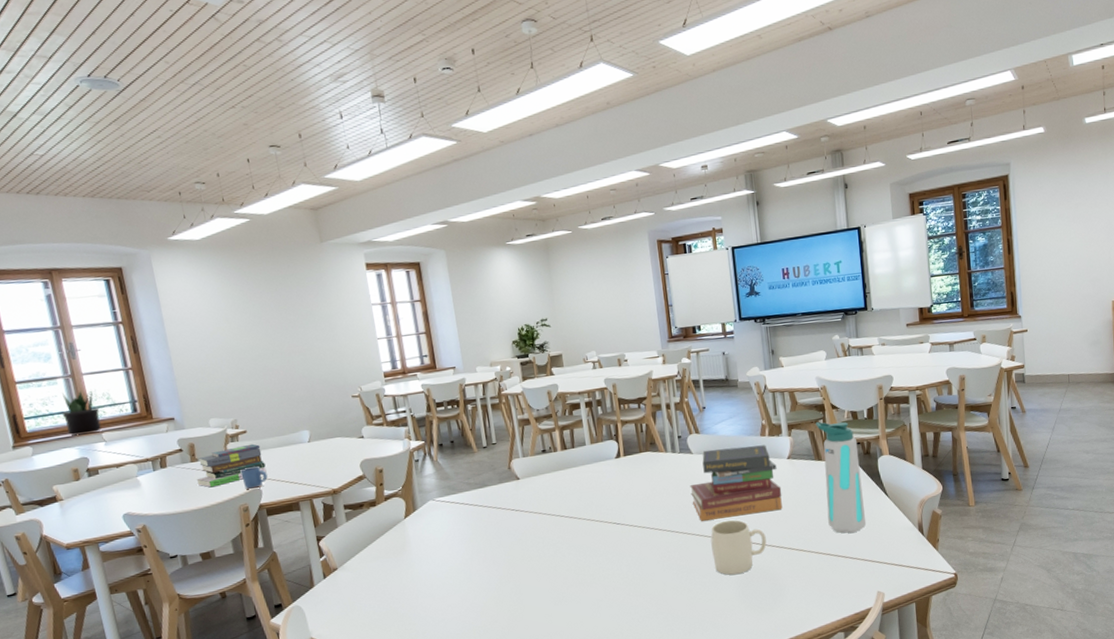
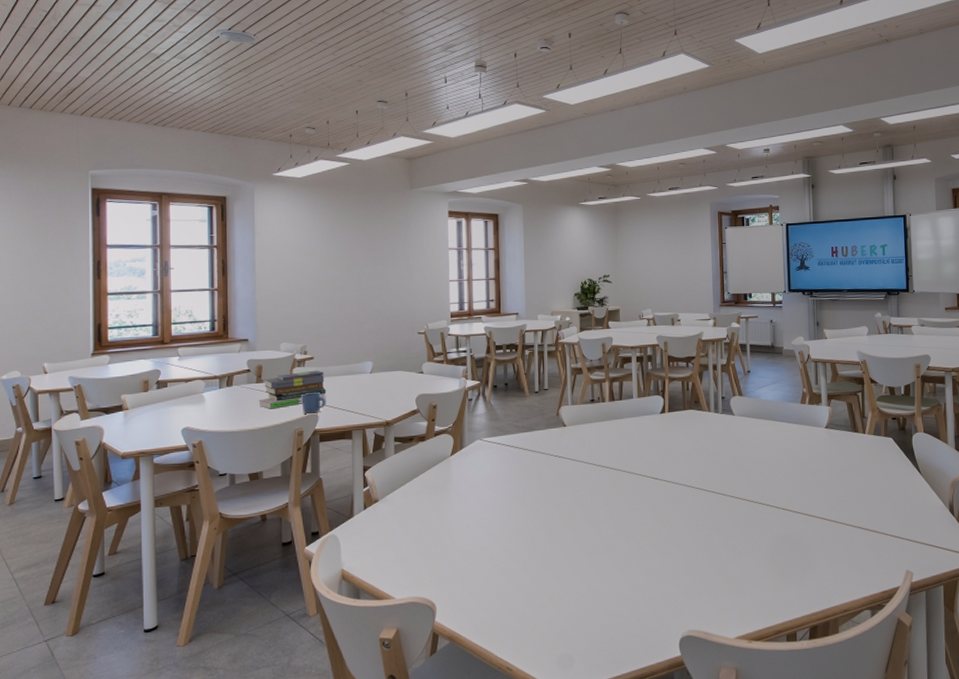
planter: present [61,391,102,436] -> none [144,307,180,348]
books: present [690,445,783,521] -> none [729,412,818,483]
mug: present [710,520,767,575] -> none [745,484,800,541]
water bottle: present [816,422,867,534] -> none [855,395,899,508]

